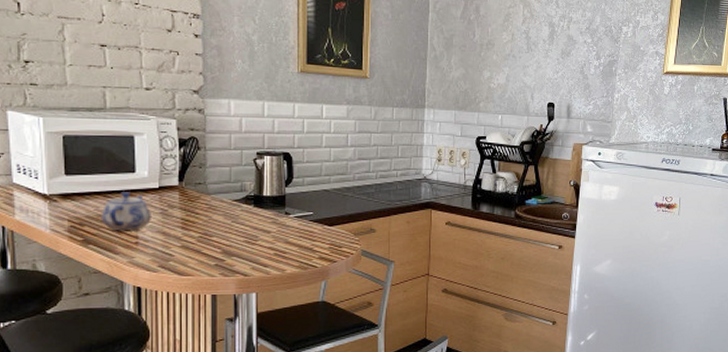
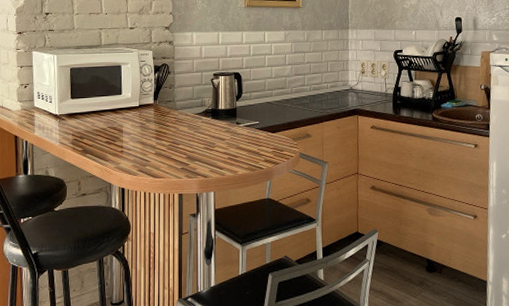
teapot: present [101,192,151,230] -> none [96,110,133,141]

